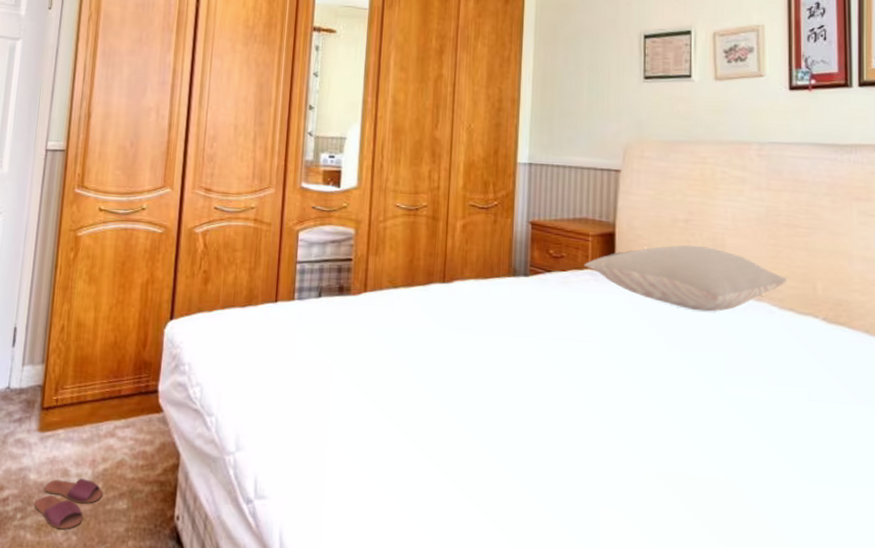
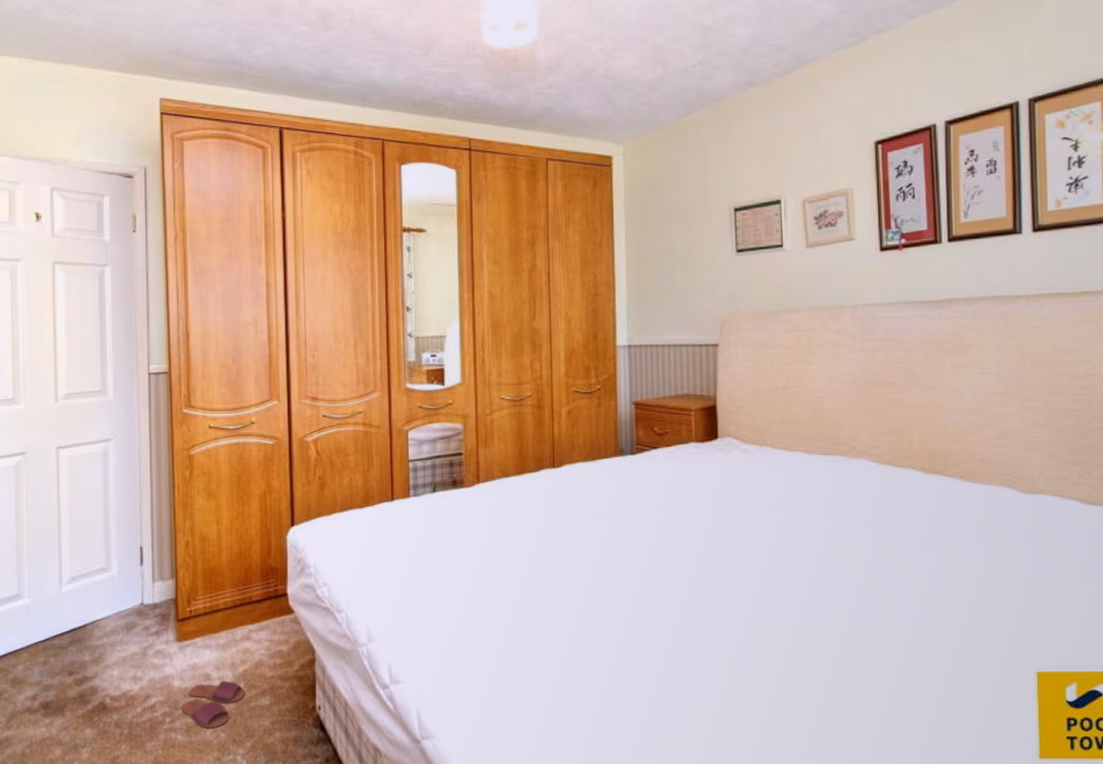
pillow: present [584,245,787,312] -> none [688,411,885,473]

